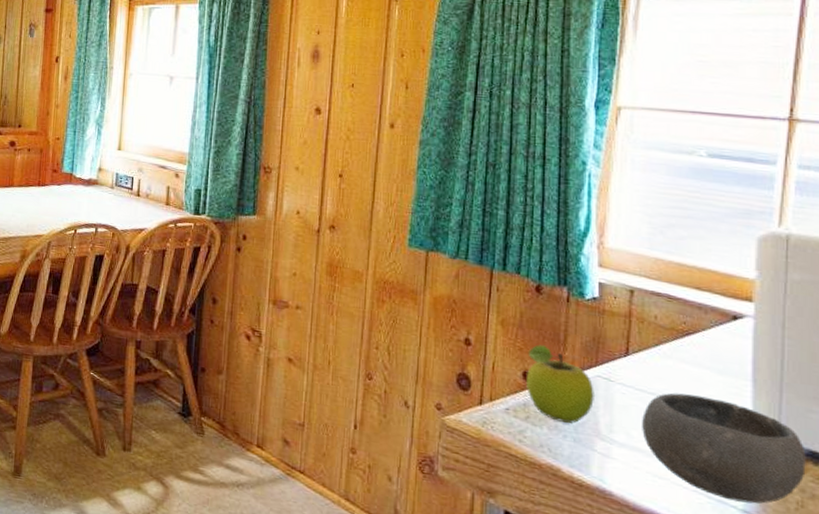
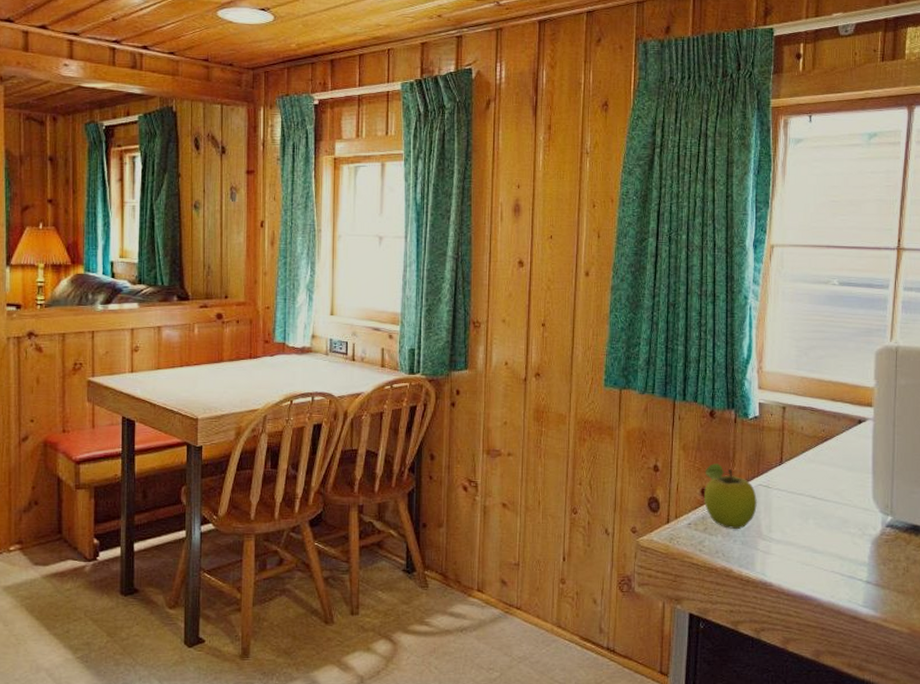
bowl: present [642,392,806,504] -> none [793,491,910,575]

